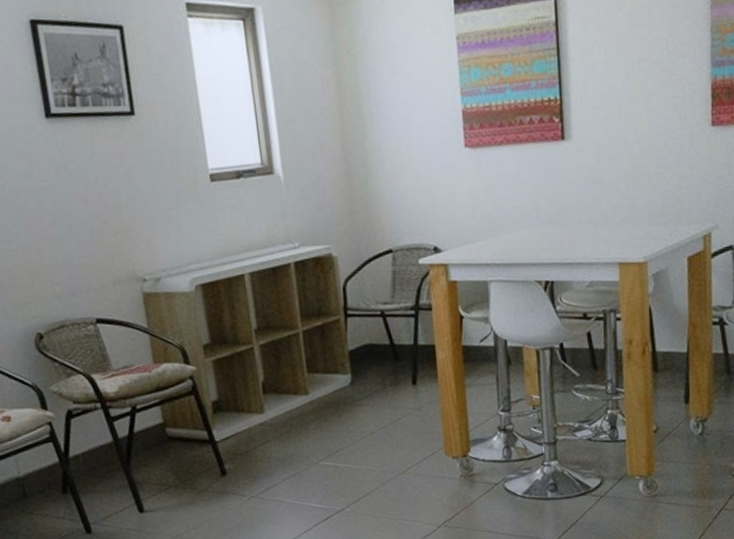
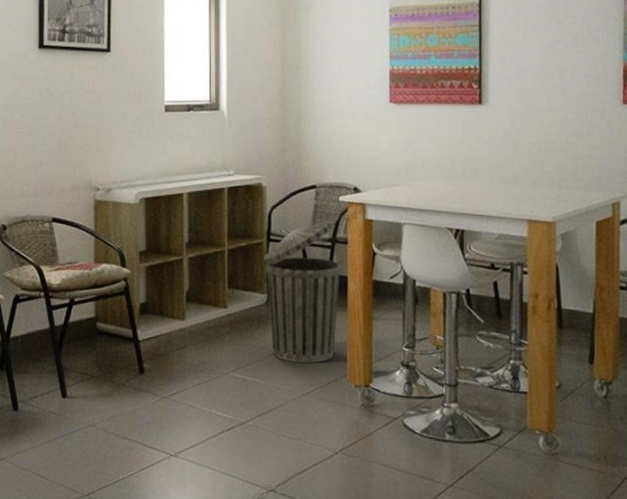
trash can: none [342,287,429,442] -> present [263,220,340,364]

